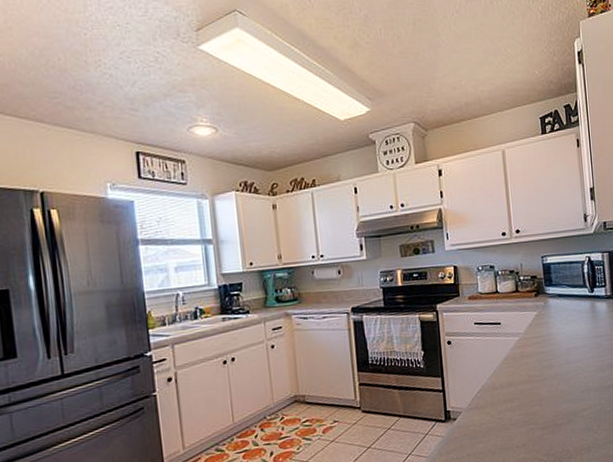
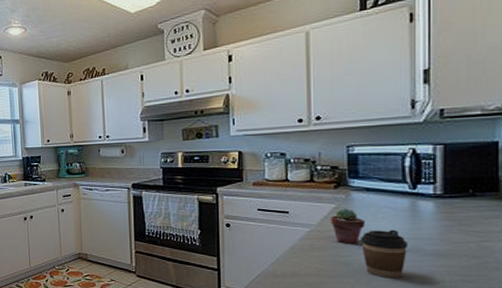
potted succulent: none [534,315,560,348] -> present [331,208,365,244]
coffee cup: none [558,330,593,375] -> present [360,229,409,279]

